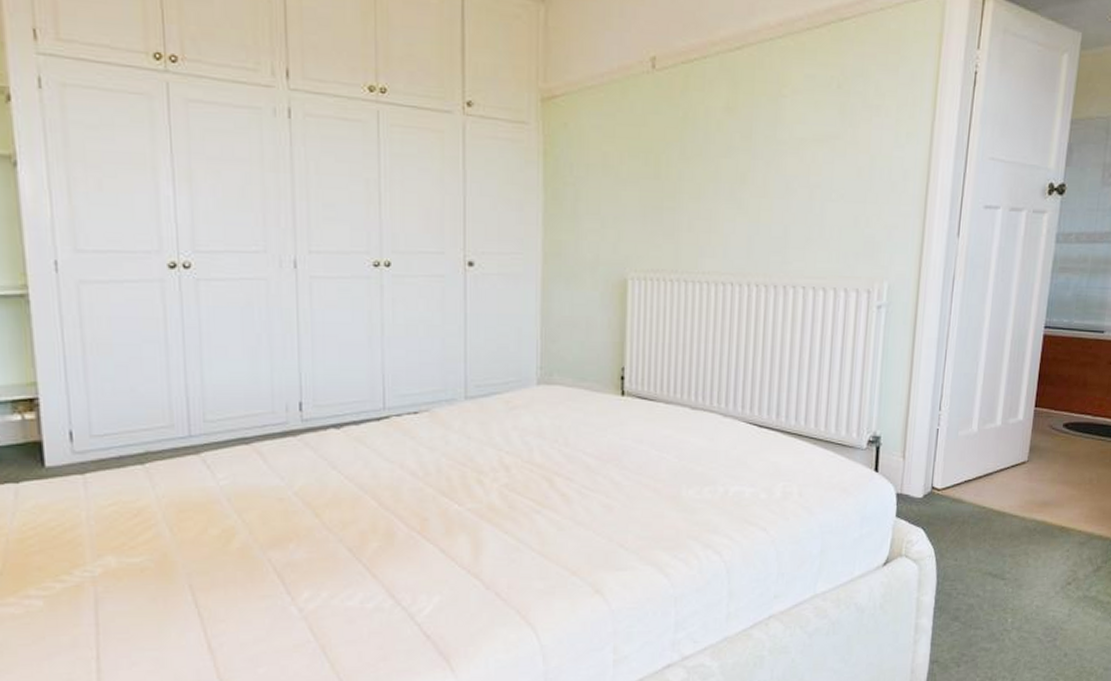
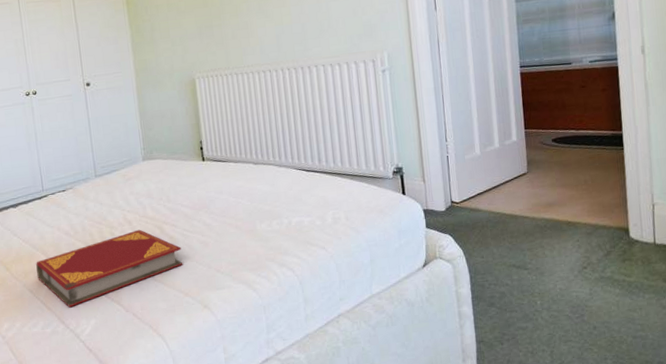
hardback book: none [361,479,575,577] -> present [36,229,183,308]

